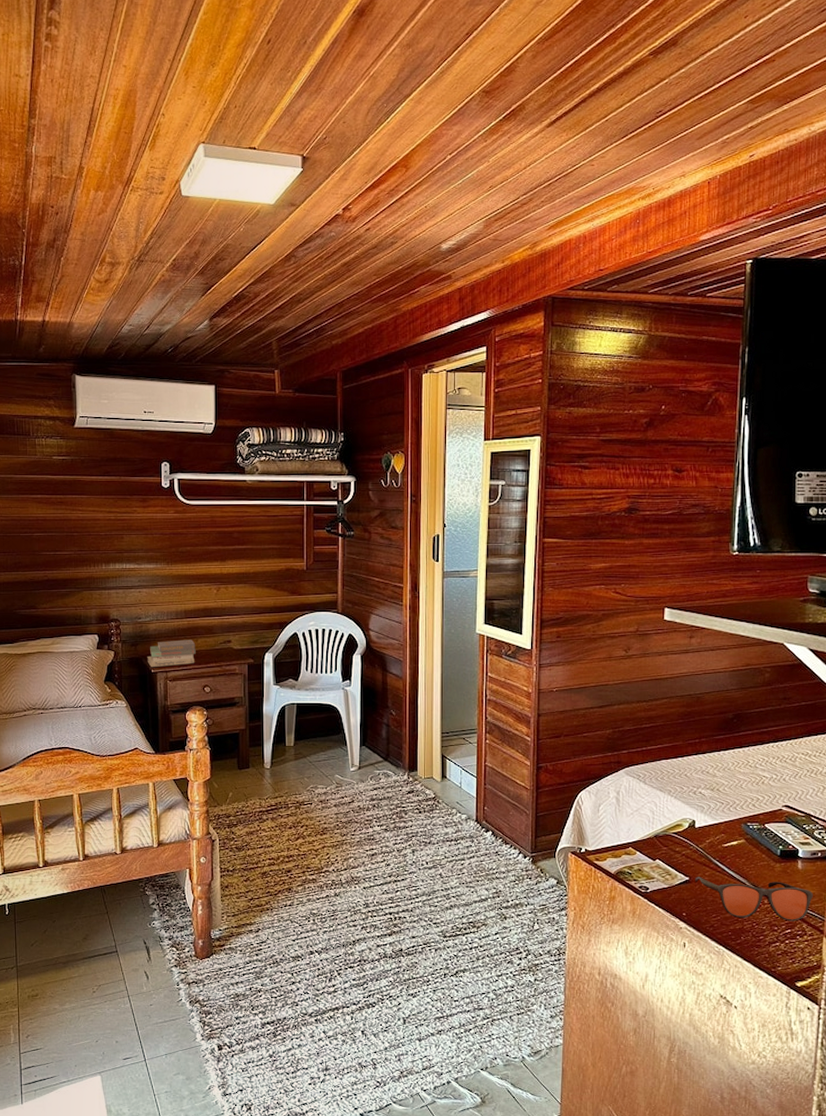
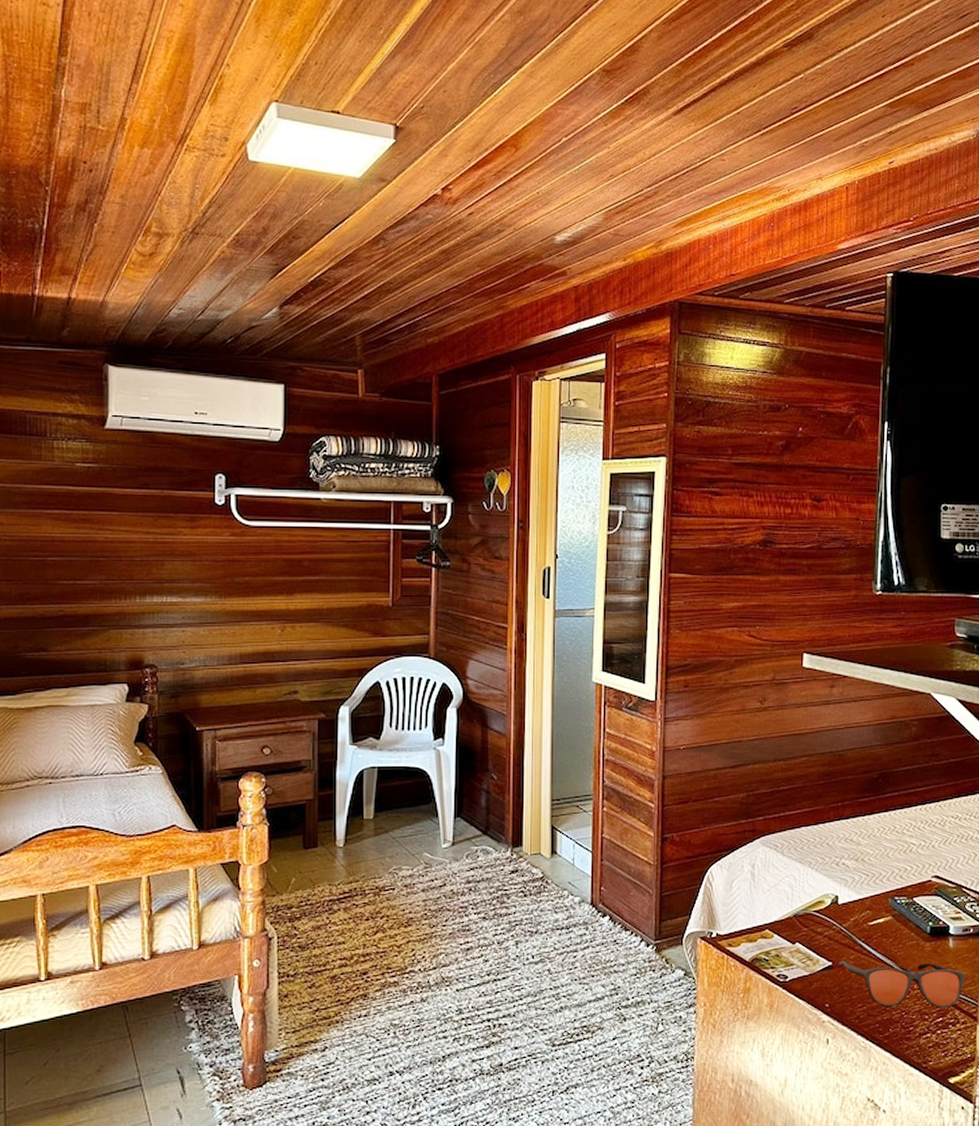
books: present [147,640,196,668] -> none [191,690,253,725]

